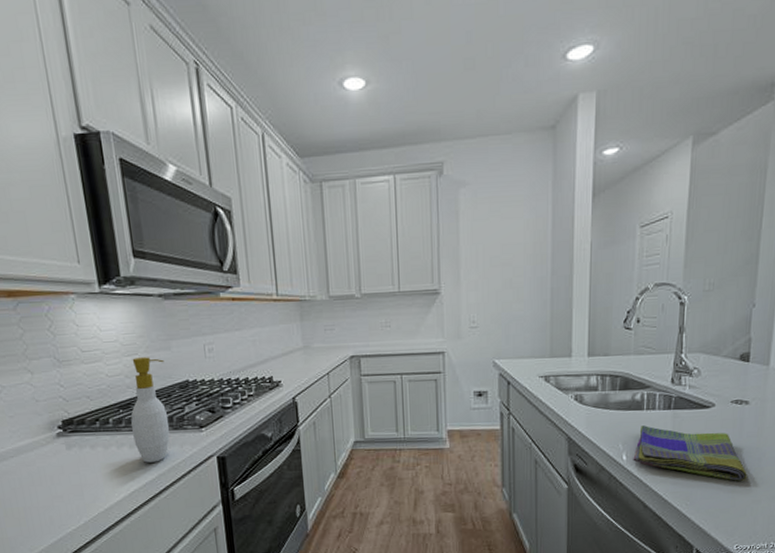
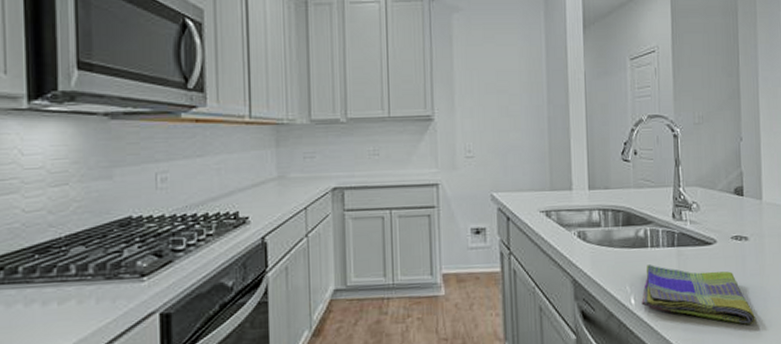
soap bottle: present [130,357,170,463] -> none [49,188,102,325]

